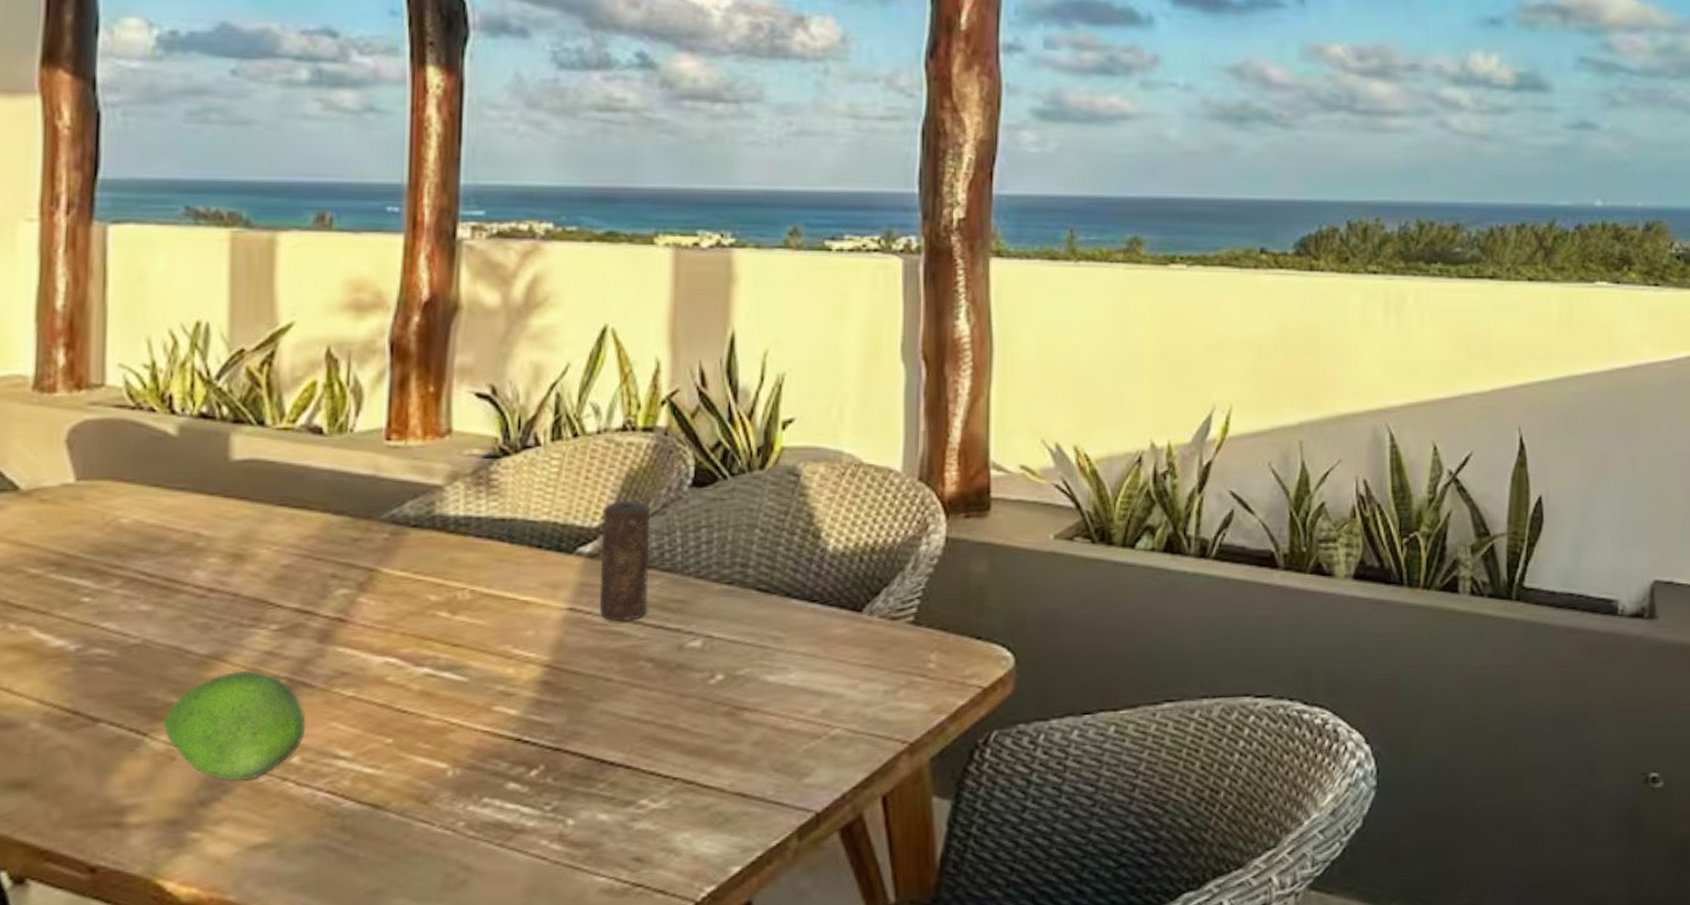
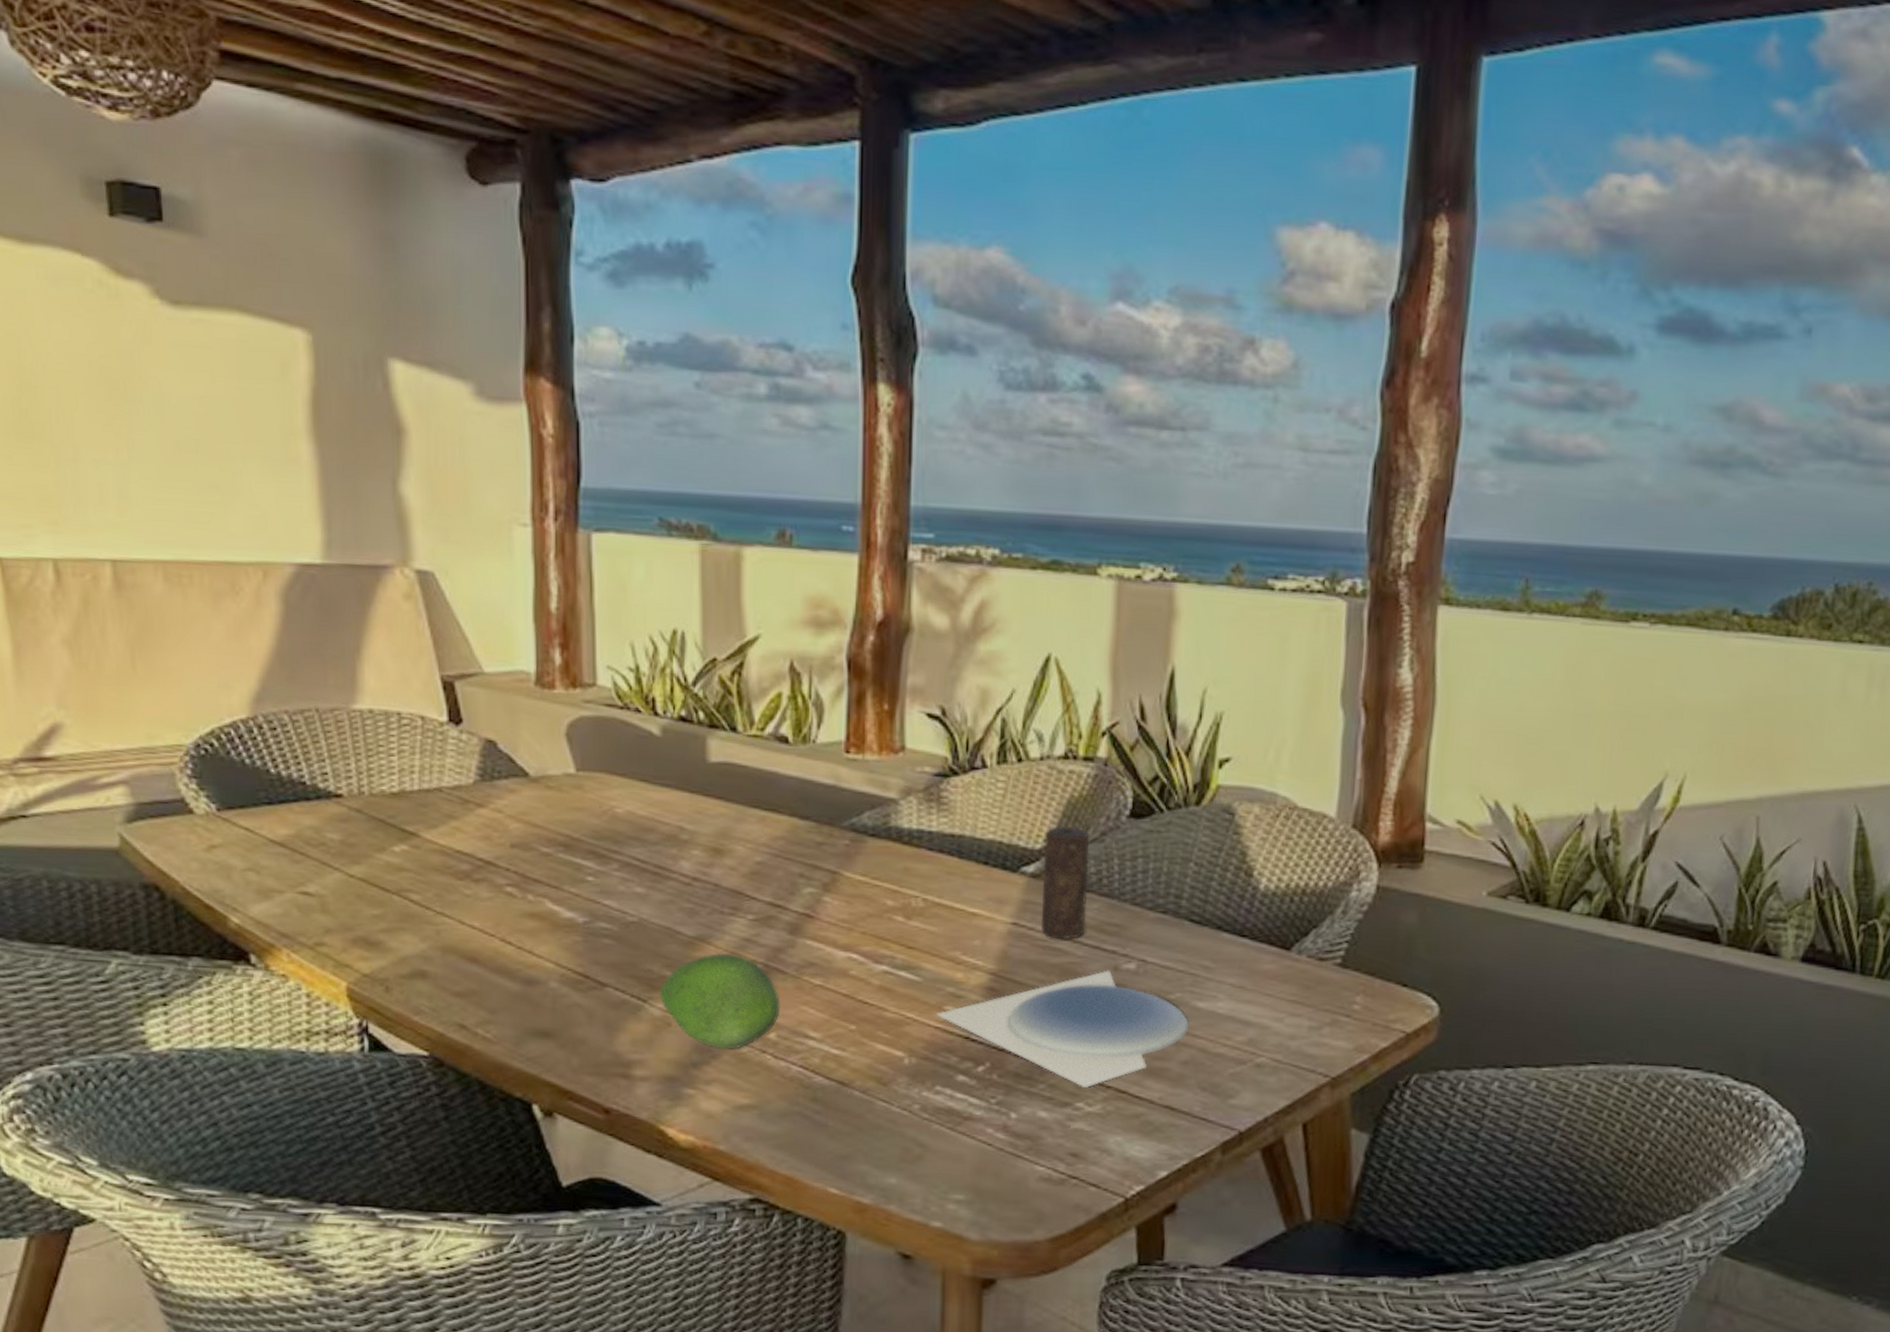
plate: none [483,650,760,783] -> present [935,970,1190,1089]

